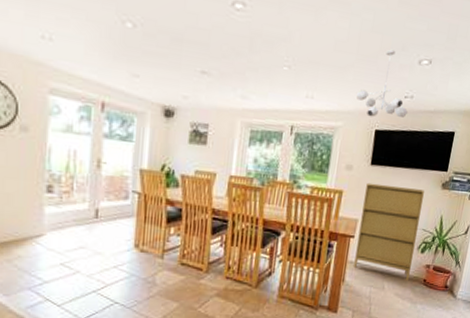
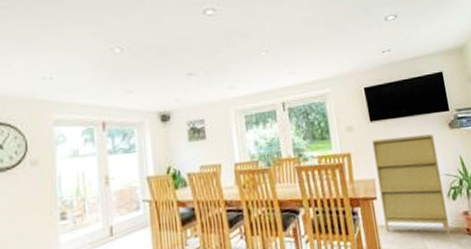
ceiling light fixture: present [356,49,408,118] -> none [335,14,390,77]

